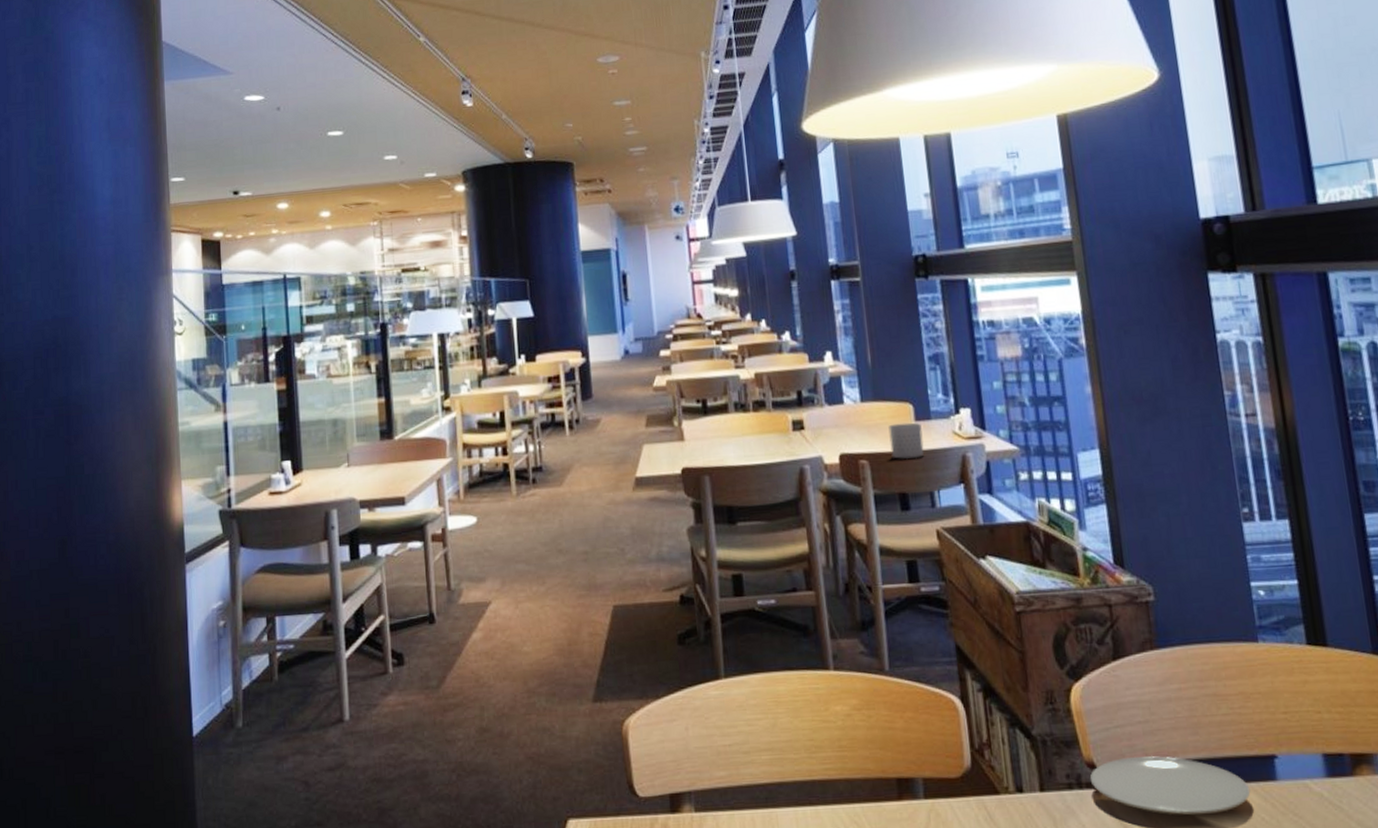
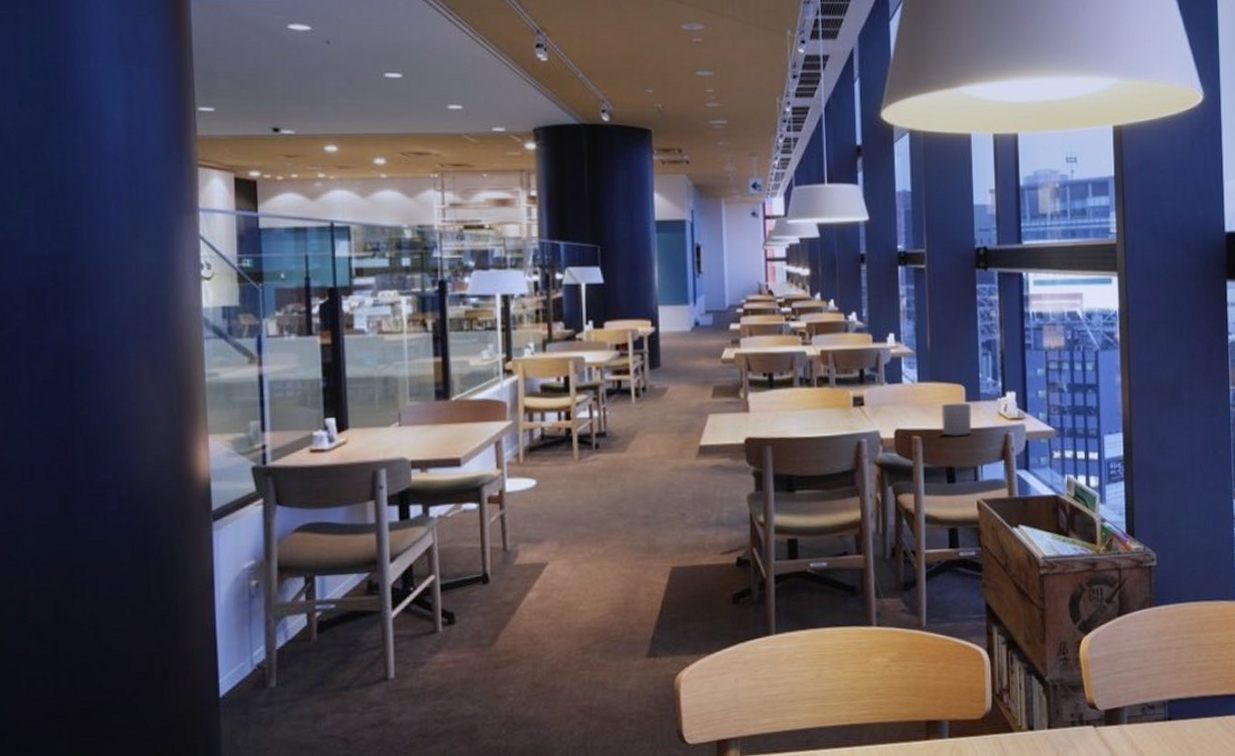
plate: present [1089,756,1251,816] -> none [1090,697,1218,745]

